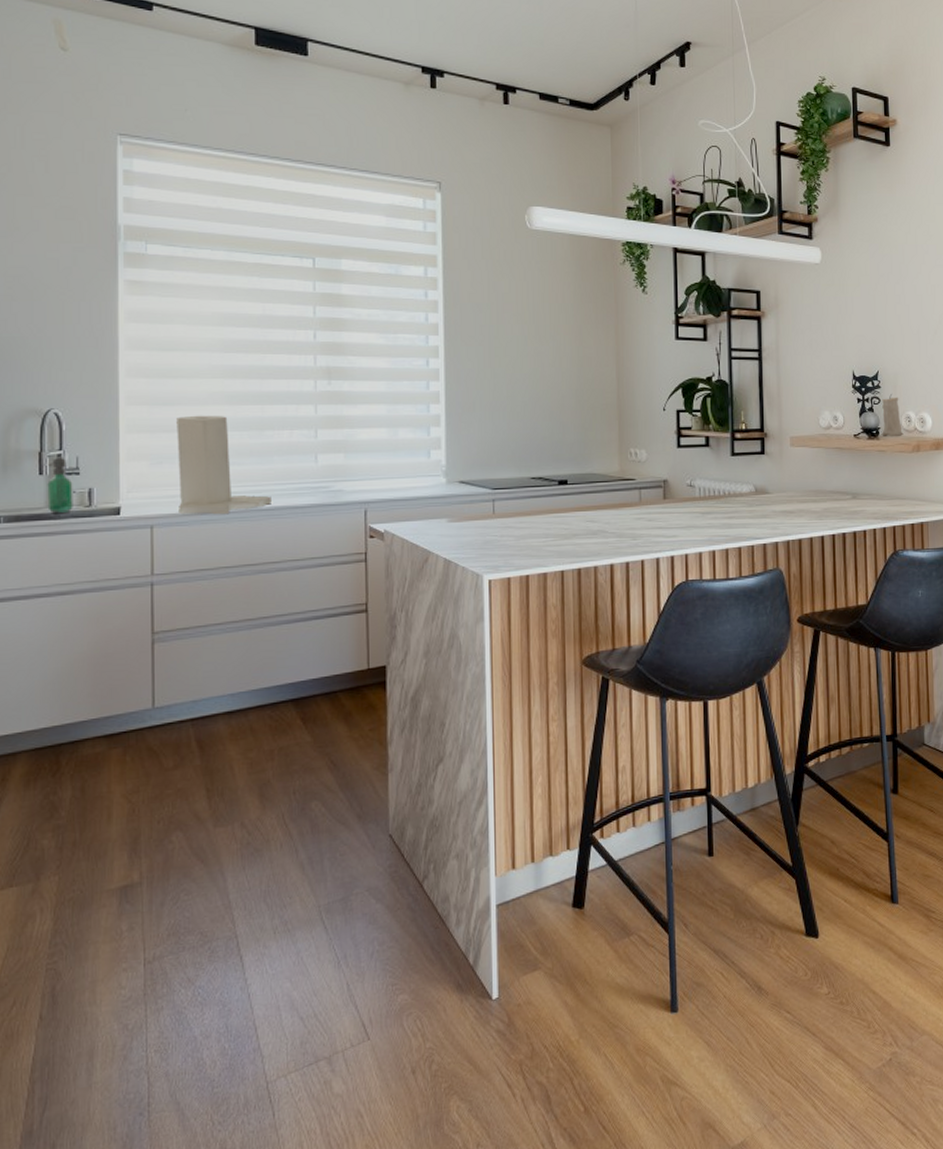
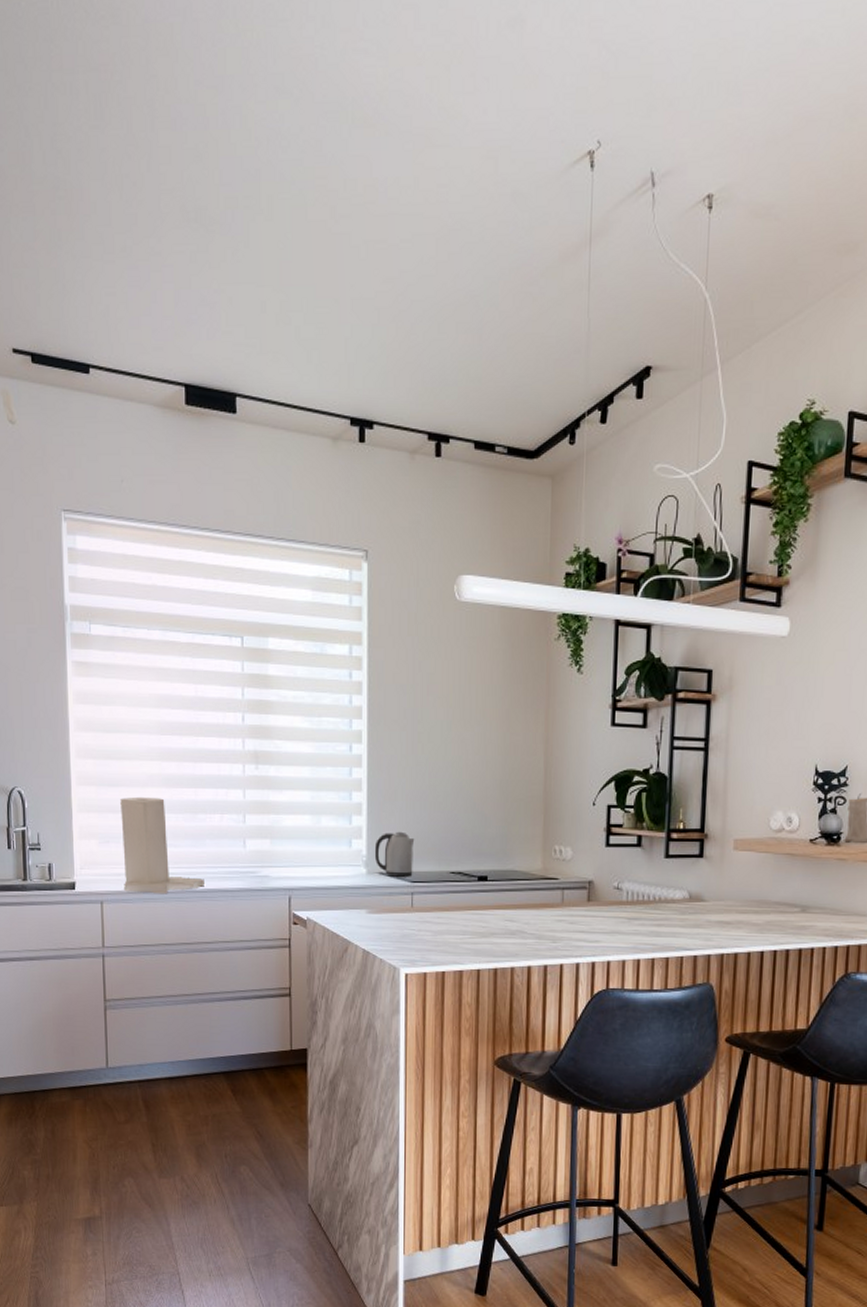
soap dispenser: present [47,457,73,514] -> none [15,832,37,886]
kettle: none [454,441,495,485] -> present [374,831,415,877]

